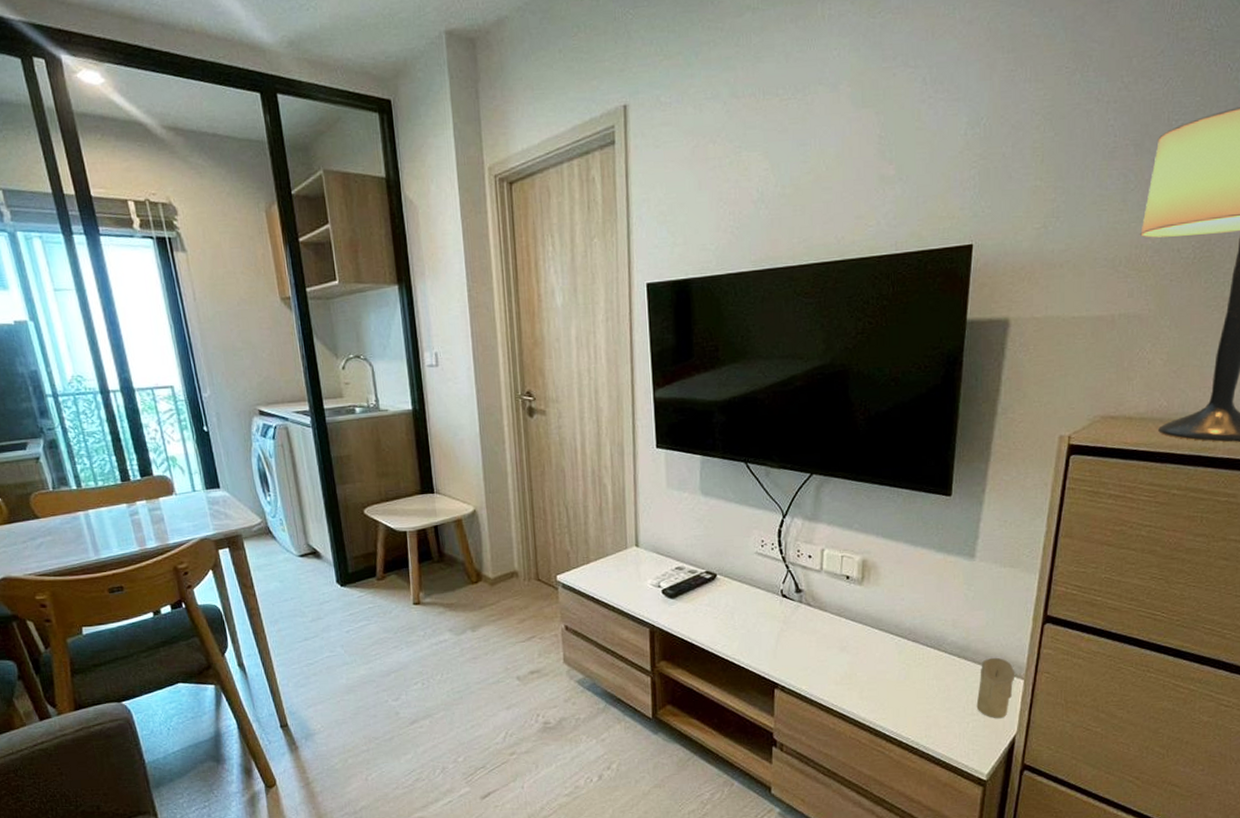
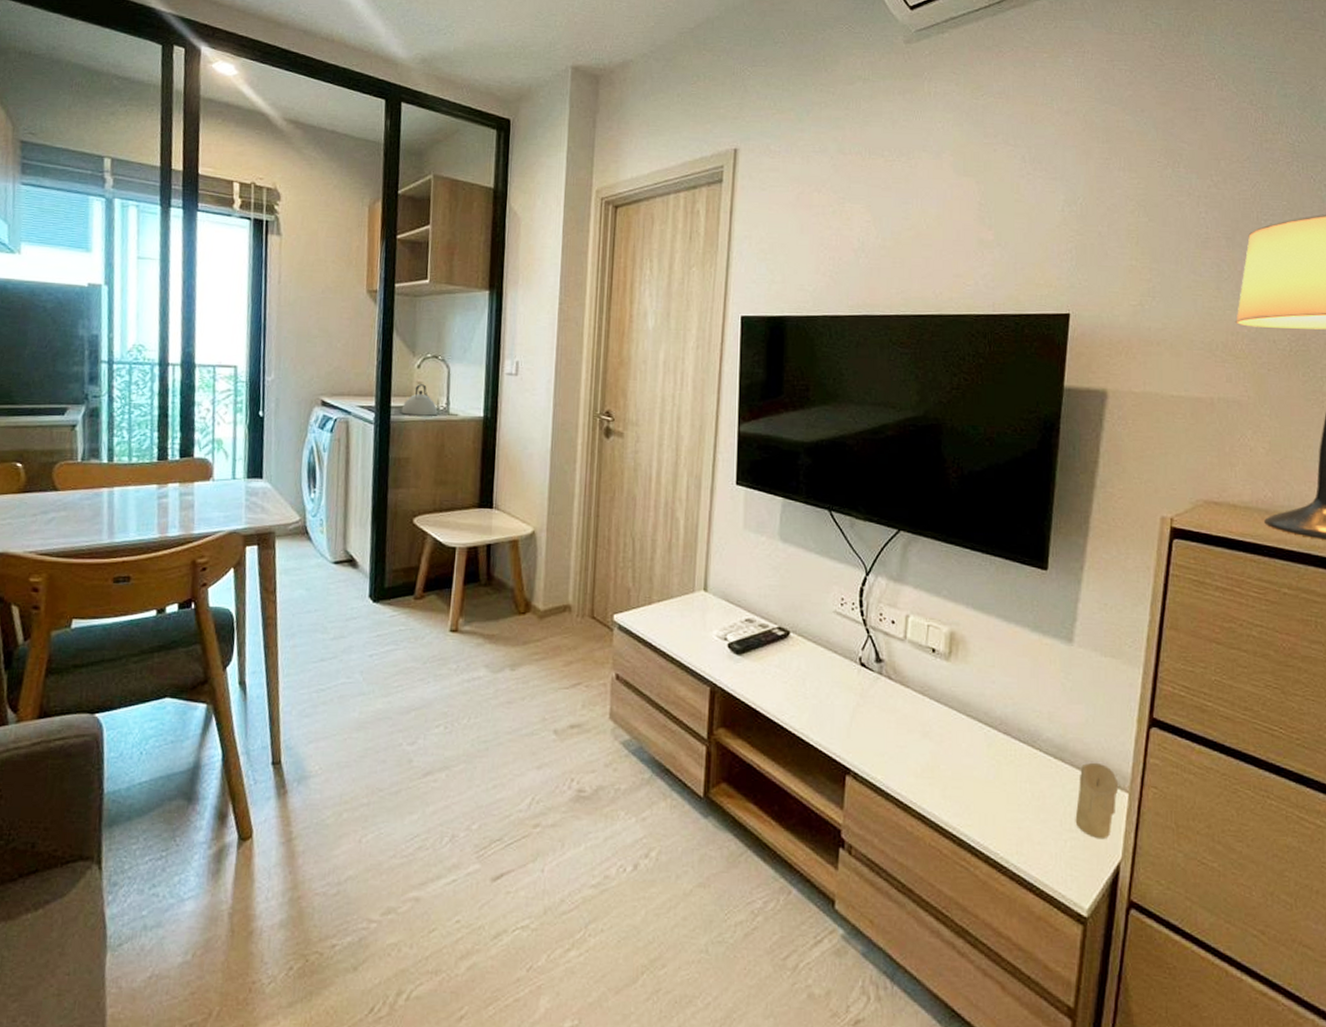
kettle: none [334,384,369,416] -> present [401,384,438,416]

